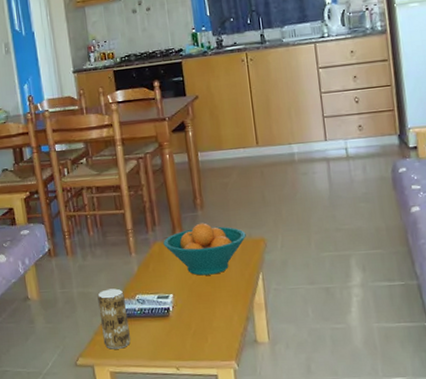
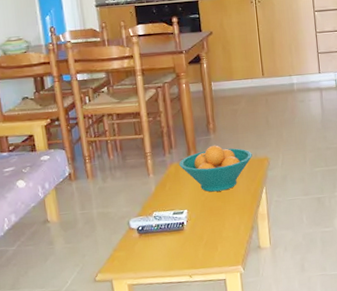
beverage can: present [97,288,130,349] -> none [117,207,147,264]

